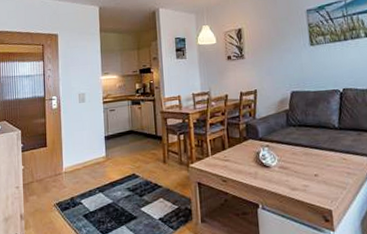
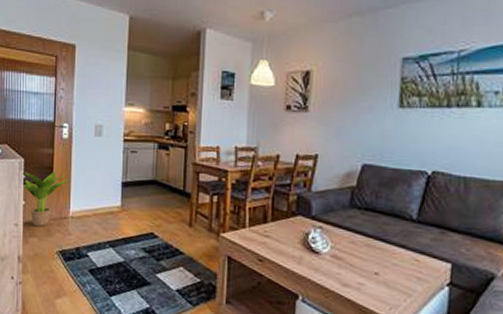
potted plant: none [20,136,61,186] -> present [22,170,70,227]

